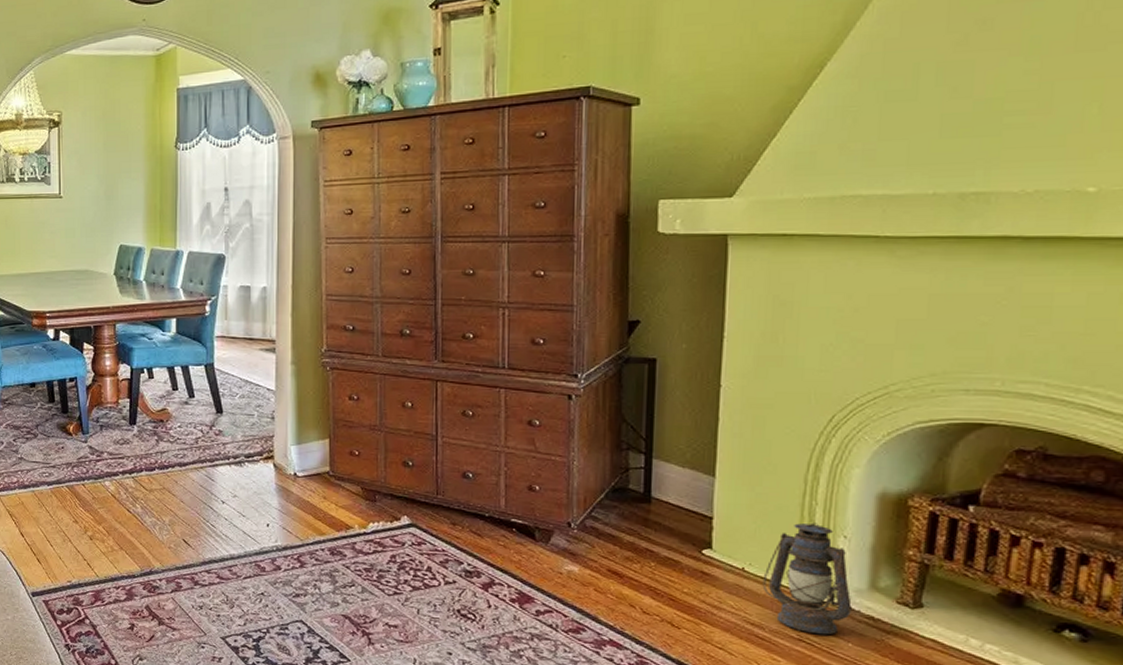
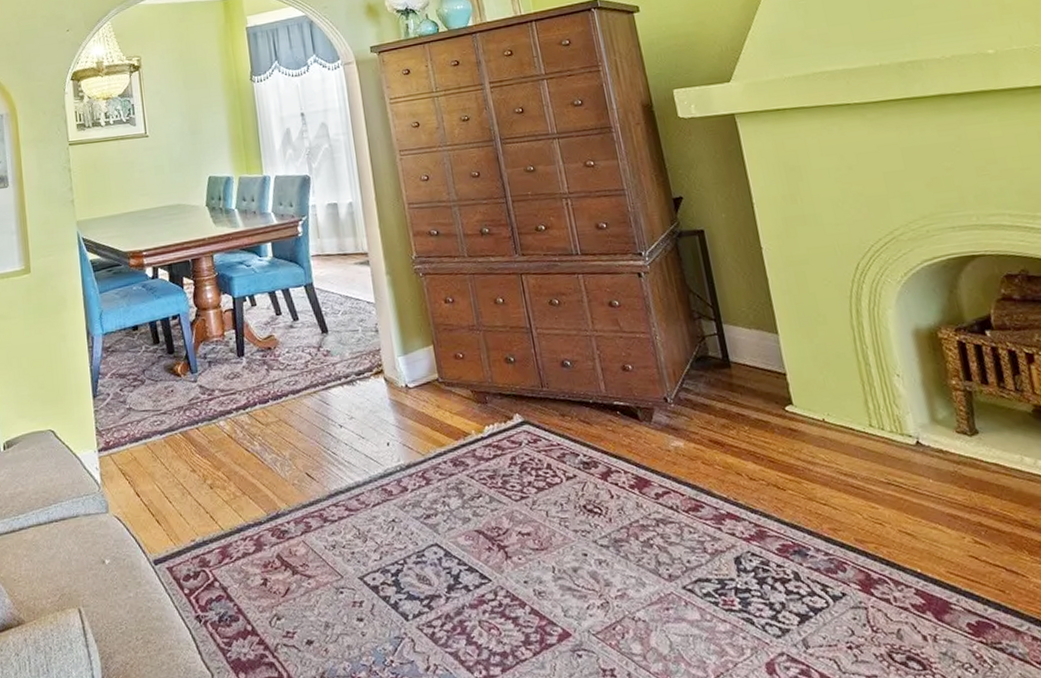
lantern: present [762,523,852,635] -> none [842,365,924,475]

